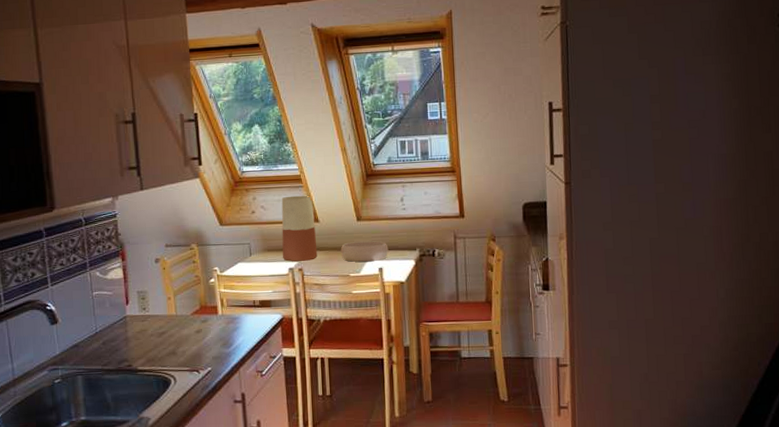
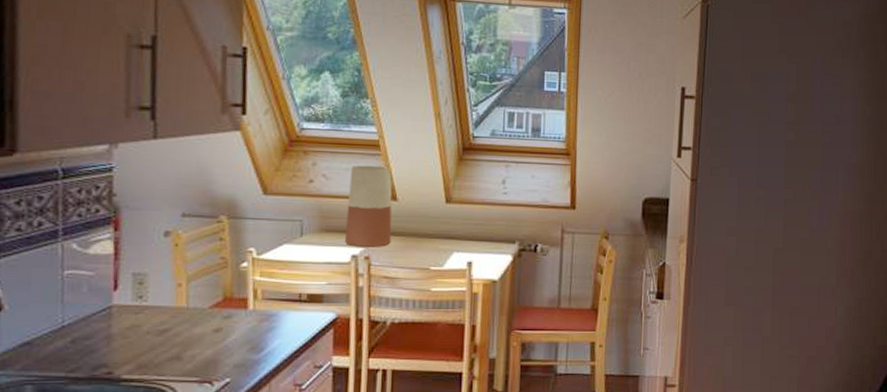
bowl: present [340,241,389,262] -> none [421,228,482,254]

